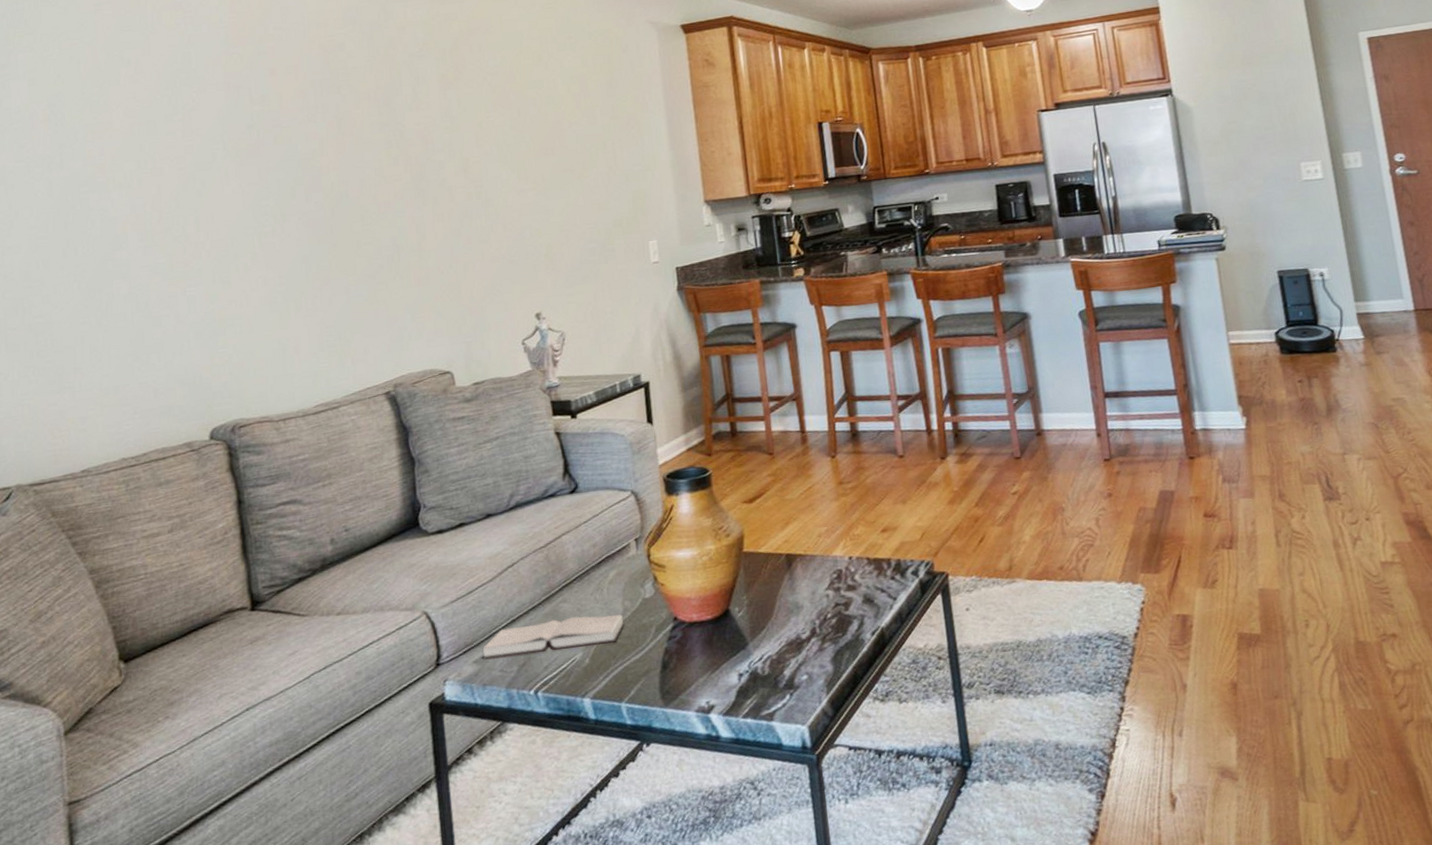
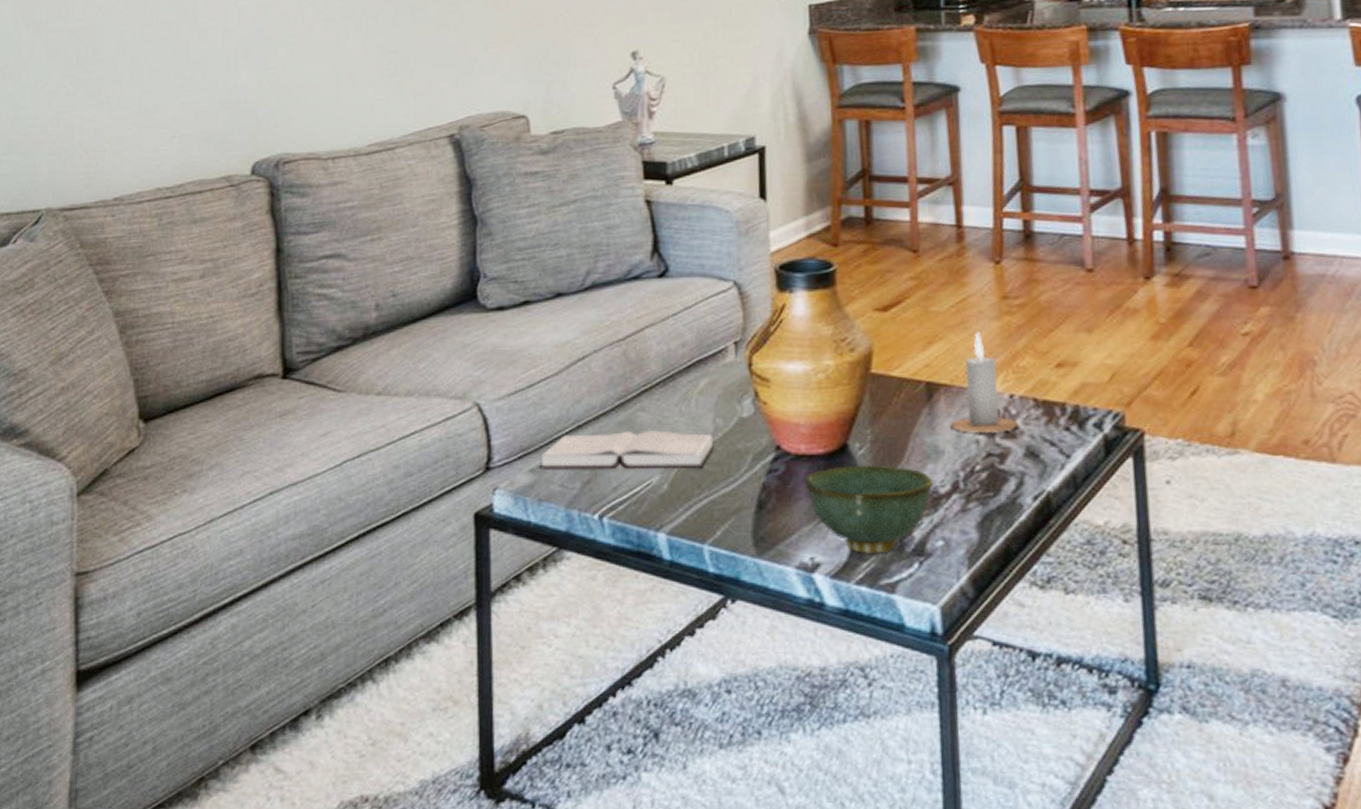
bowl: none [697,622,797,693] -> present [803,465,934,554]
candle: none [806,511,857,590] -> present [950,332,1019,434]

